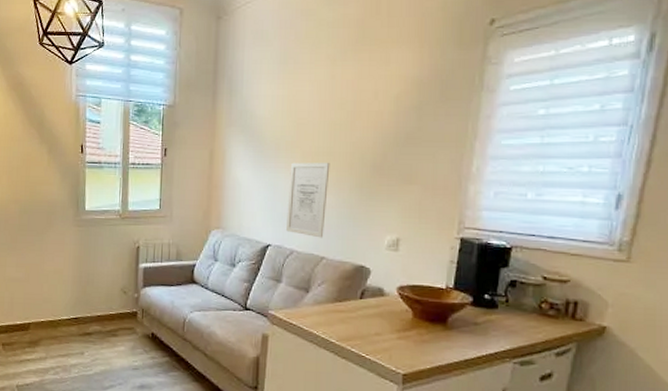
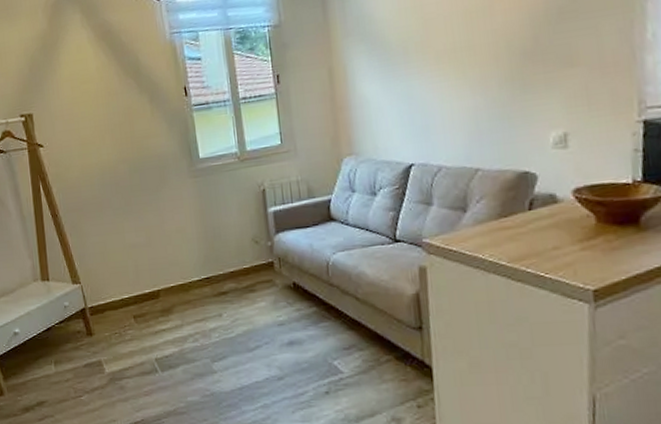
wall art: present [286,162,330,238] -> none [424,59,475,148]

